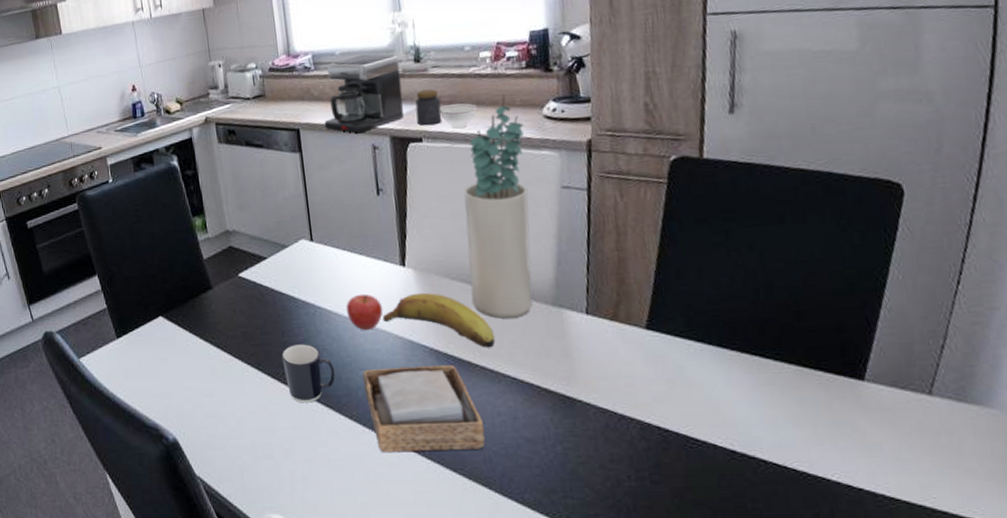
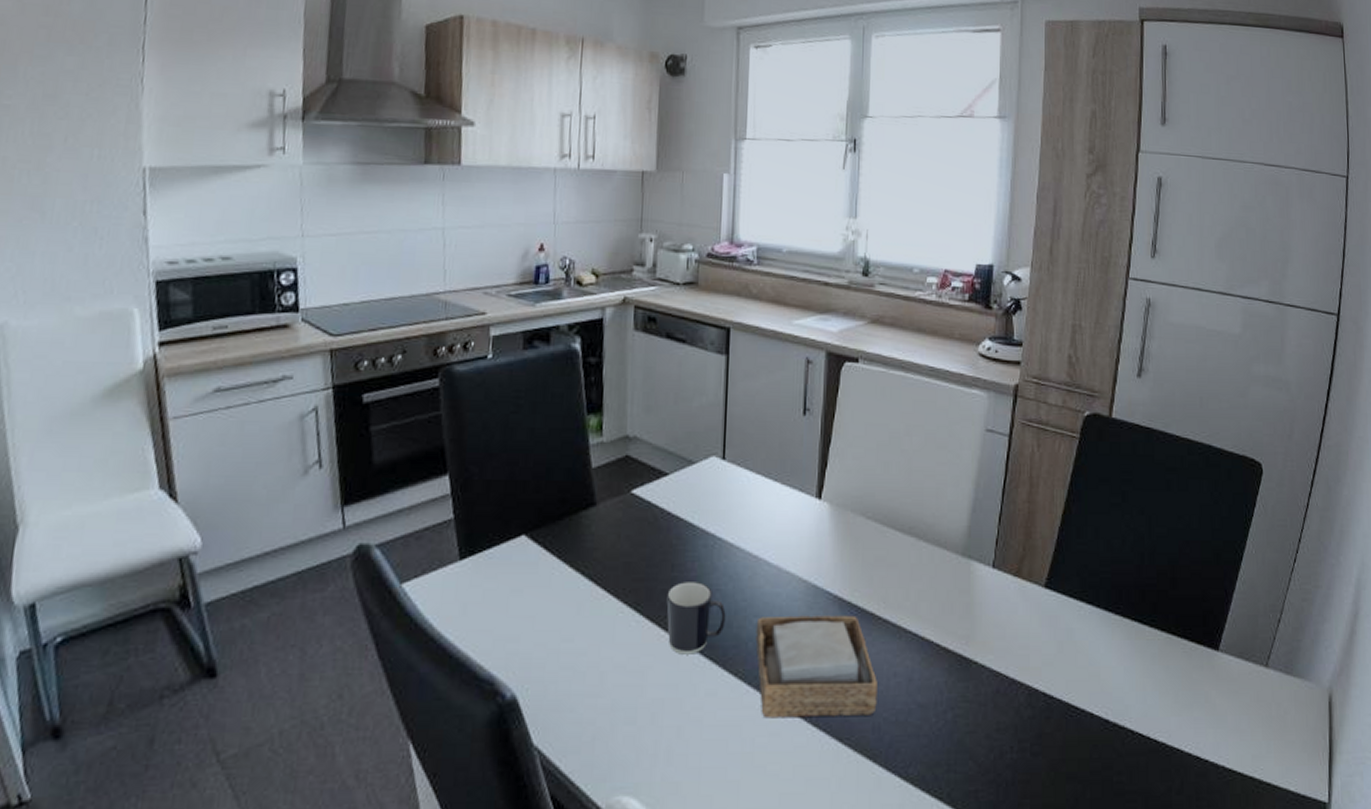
coffee maker: present [324,54,404,133] -> none [758,257,848,342]
fruit: present [345,293,383,331] -> none [749,526,791,571]
fruit: present [382,292,496,348] -> none [788,530,902,599]
jar: present [415,89,442,126] -> none [856,306,882,346]
bowl: present [439,103,477,130] -> none [880,327,917,355]
vase: present [463,94,533,319] -> none [885,325,959,567]

